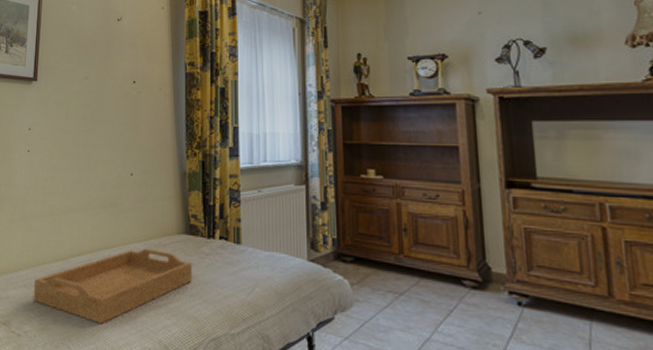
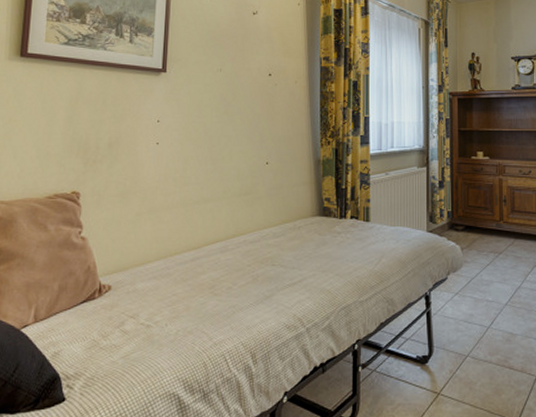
serving tray: present [34,248,192,325] -> none [165,231,325,307]

